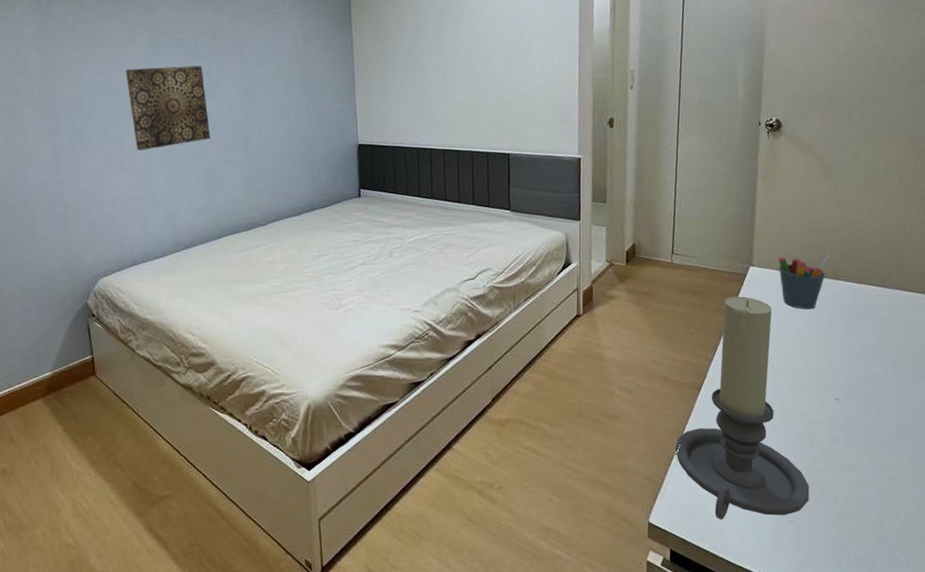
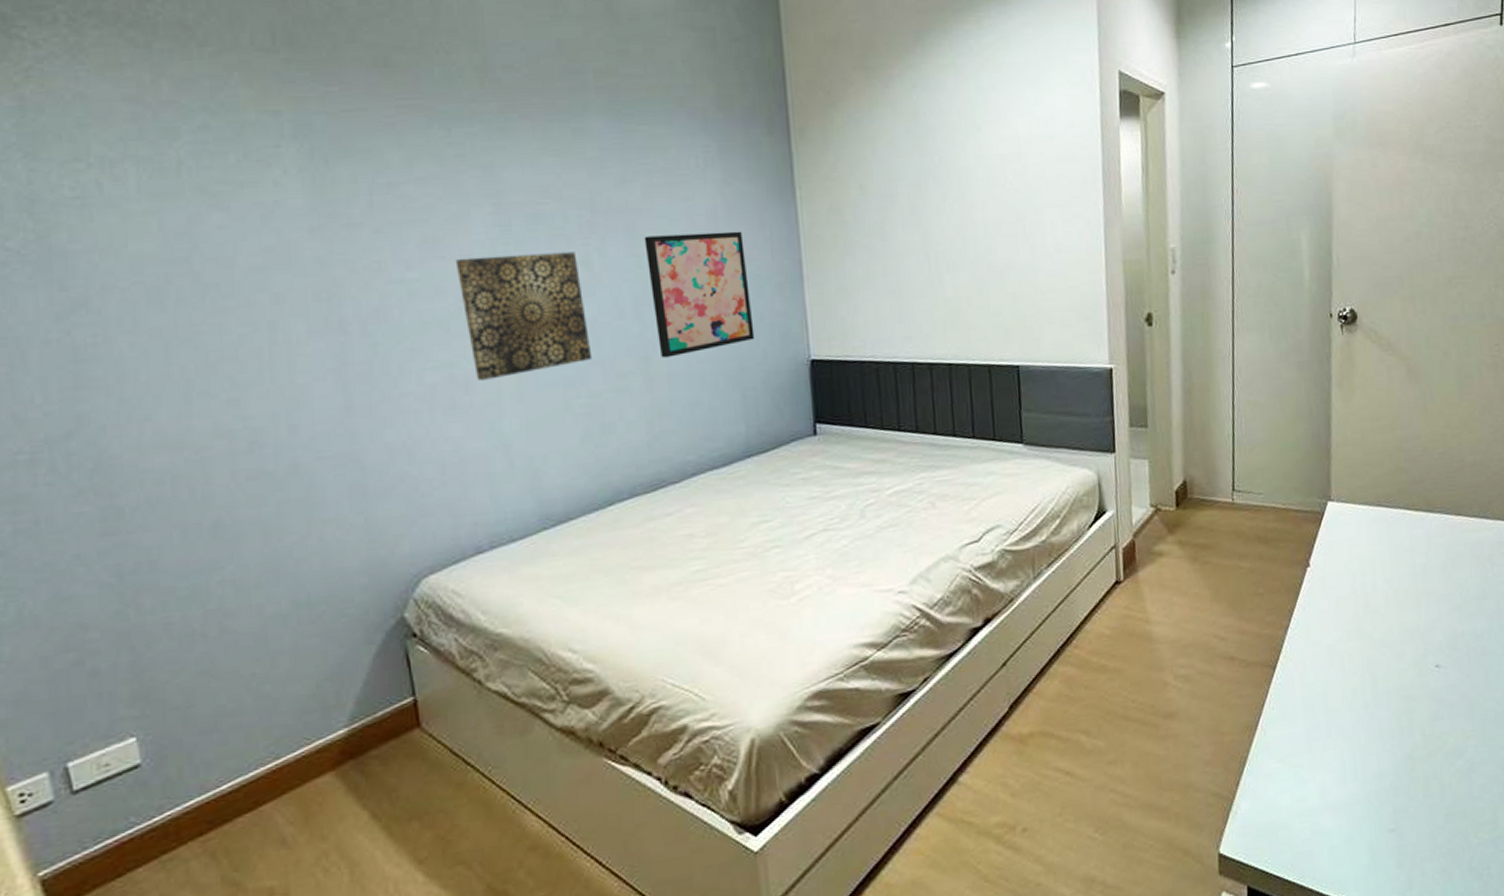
wall art: none [247,53,320,140] -> present [644,231,755,358]
candle holder: present [675,296,810,519] -> none [1247,541,1412,839]
pen holder: present [778,254,830,310] -> none [1360,480,1421,553]

